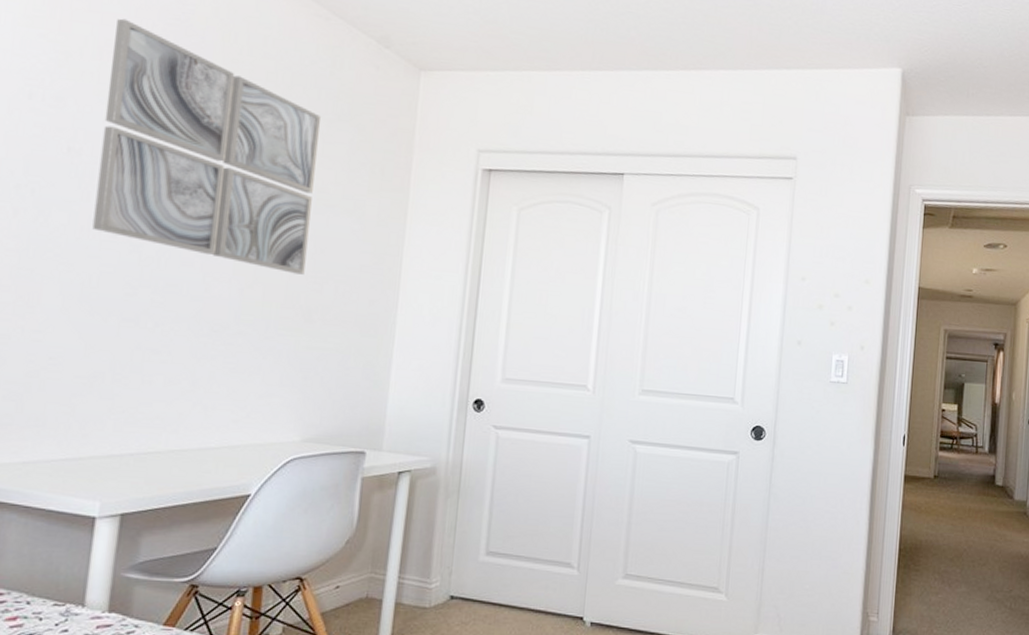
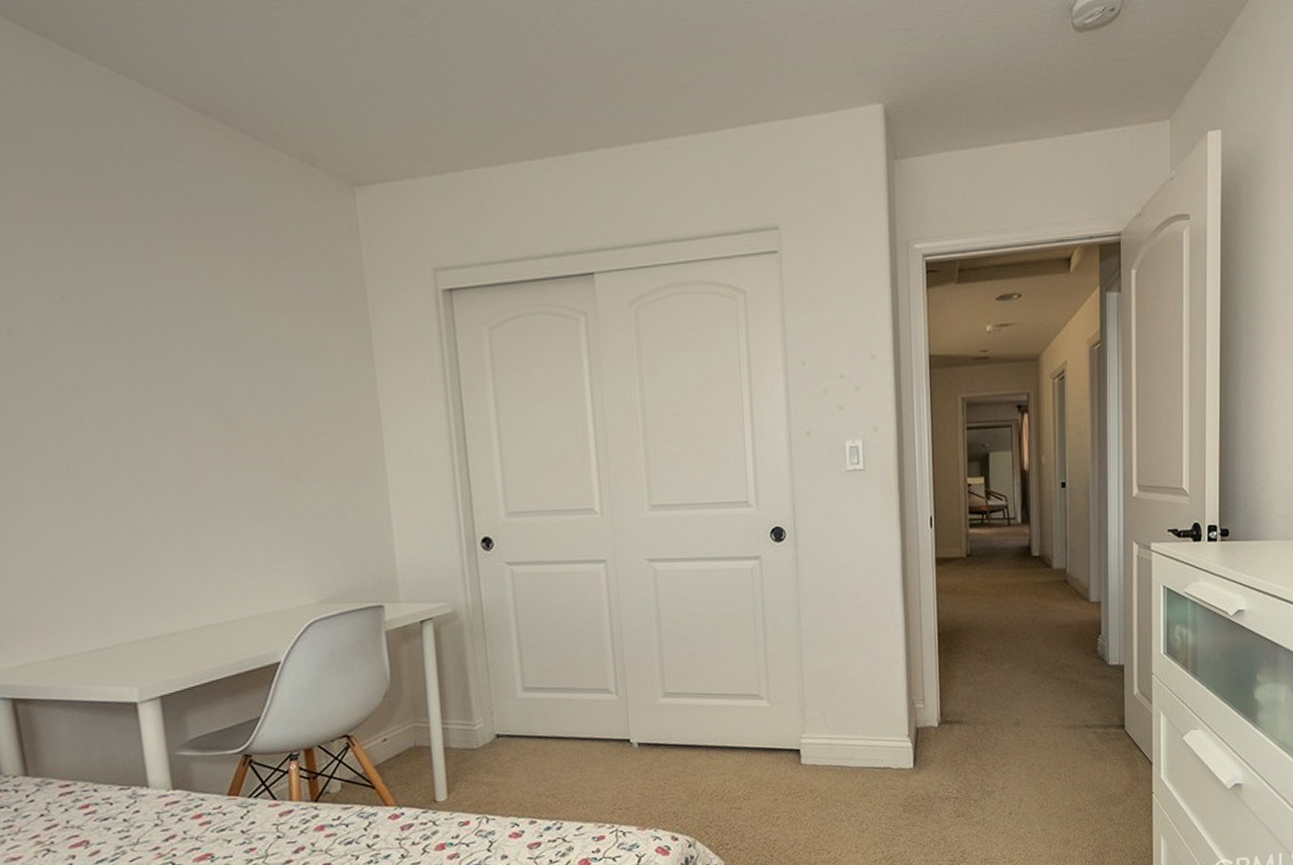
wall art: present [92,18,322,275] -> none [19,175,282,432]

